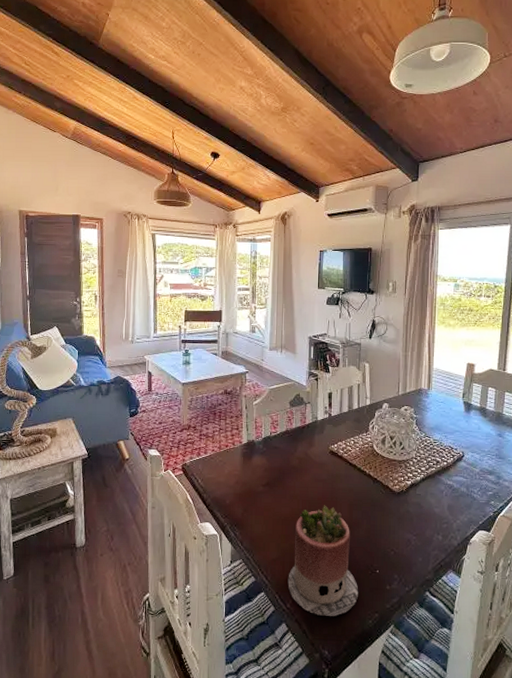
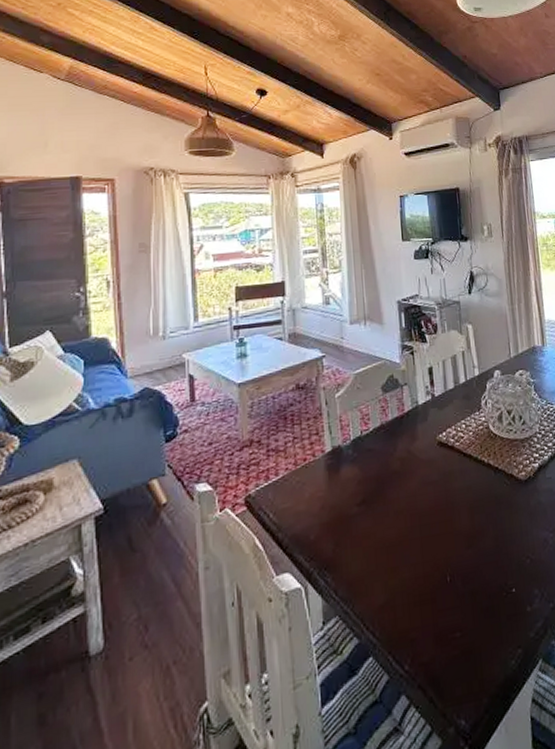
succulent planter: present [288,505,359,616] -> none [402,515,495,672]

